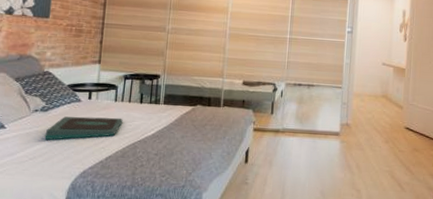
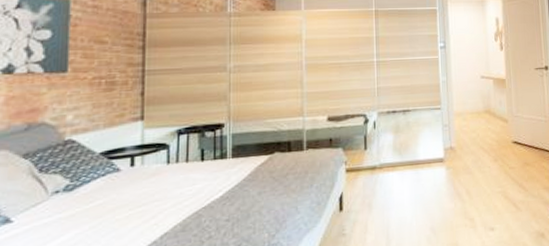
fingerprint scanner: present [45,116,123,141] -> none [72,183,180,229]

